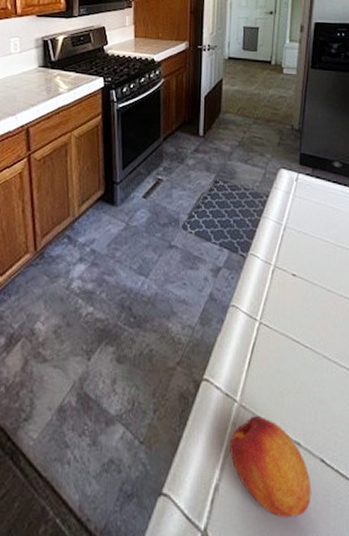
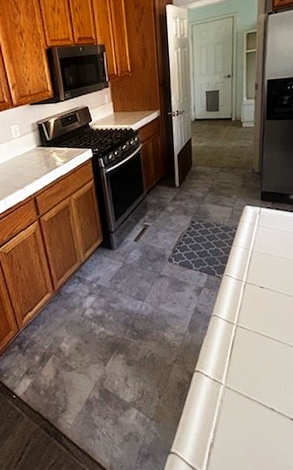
fruit: present [230,415,311,519] -> none [219,392,285,461]

